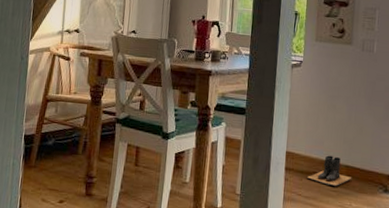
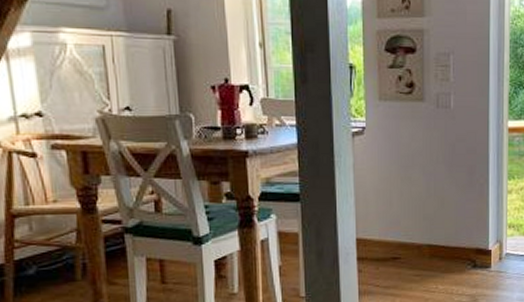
boots: present [306,155,352,187] -> none [383,236,436,271]

